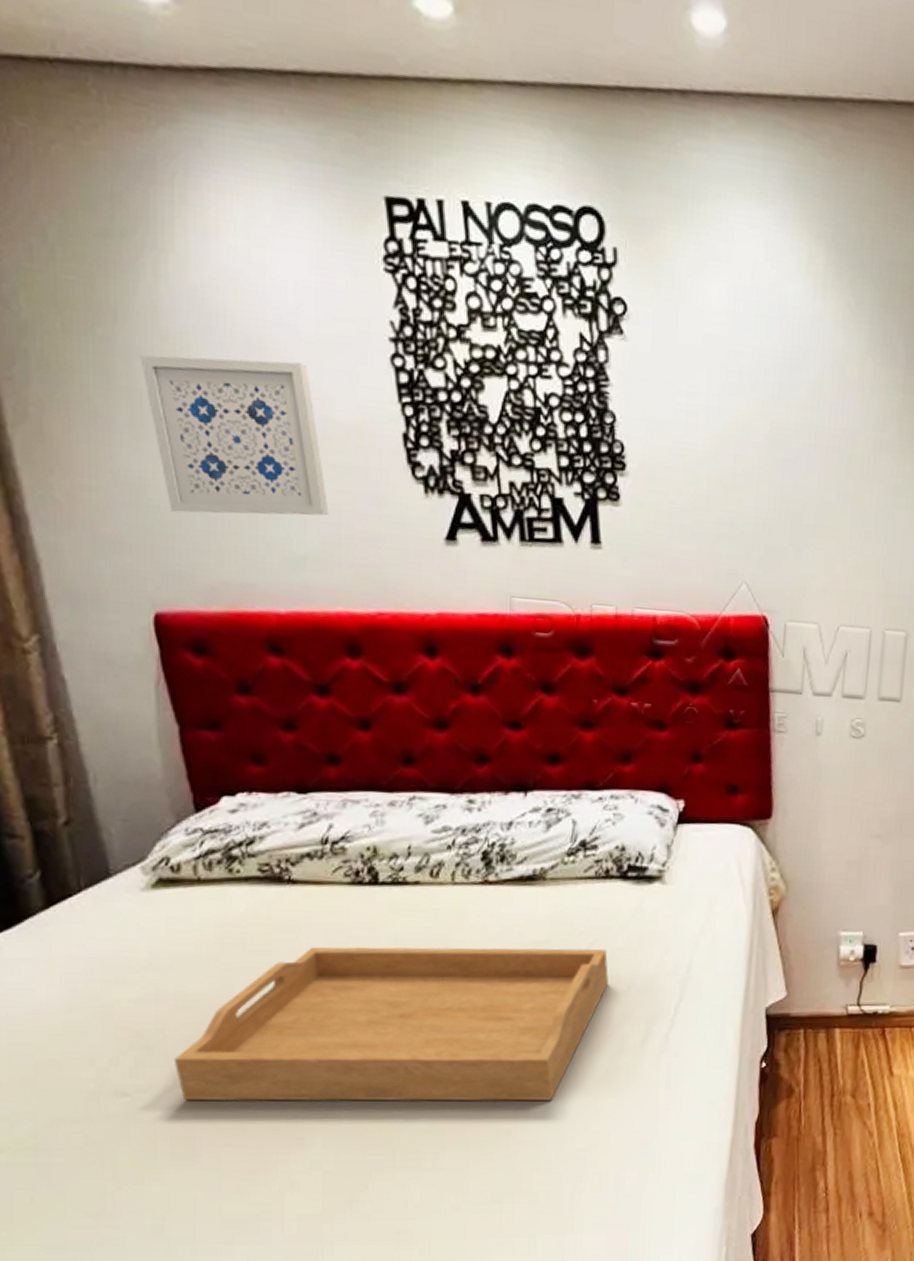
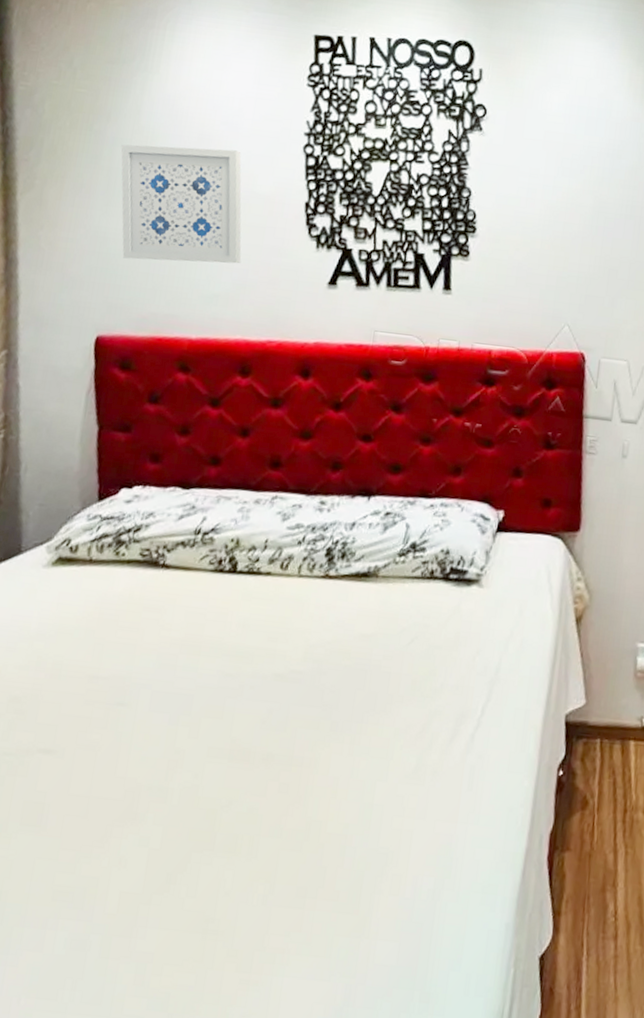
serving tray: present [173,946,609,1102] -> none [40,627,426,794]

